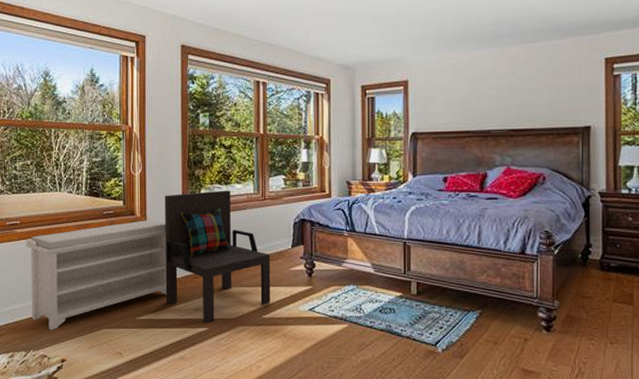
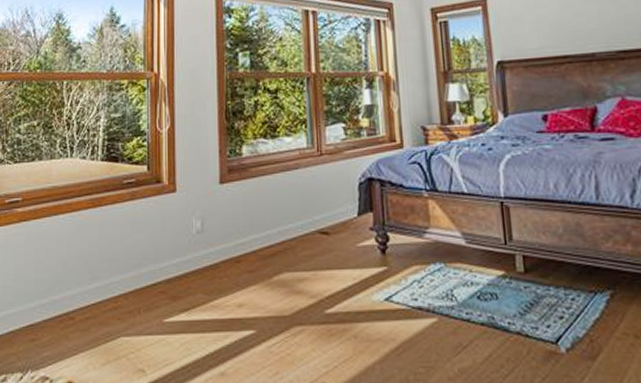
bench: present [26,220,167,330] -> none [28,188,202,342]
armchair: present [165,190,271,324] -> none [198,145,335,325]

